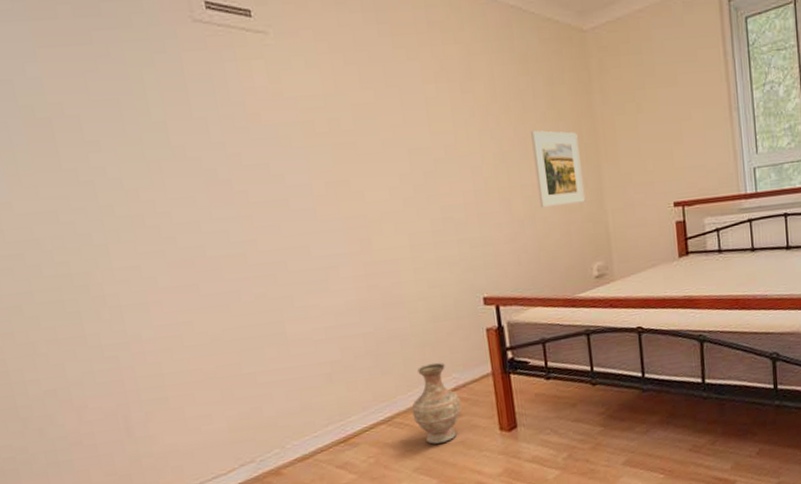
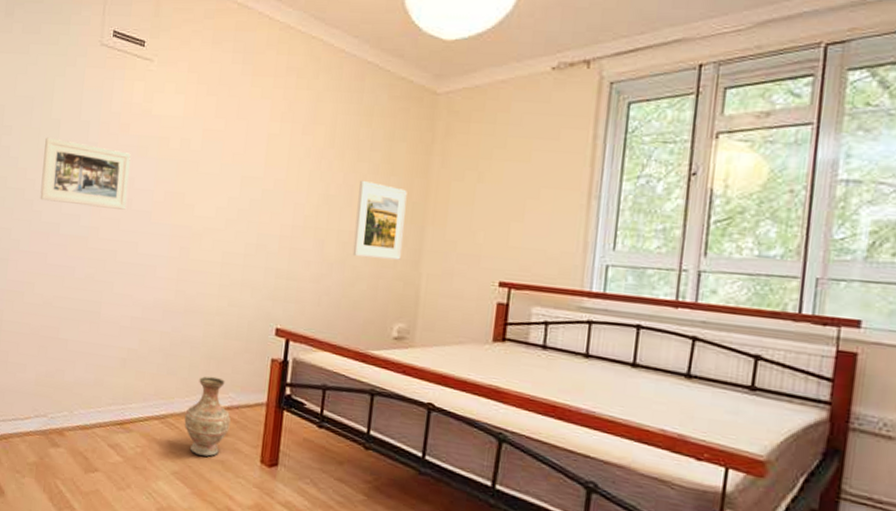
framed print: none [152,145,284,223] -> present [40,137,131,210]

